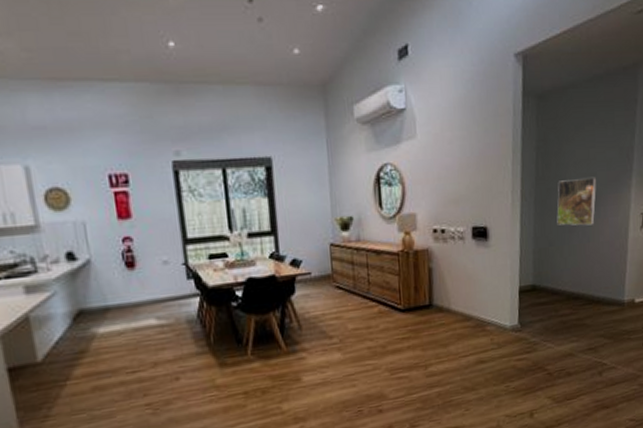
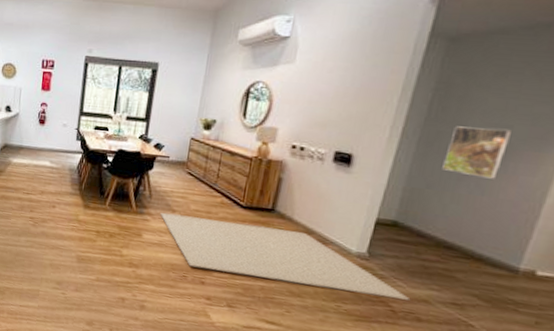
rug: none [316,320,560,397] -> present [160,212,411,301]

